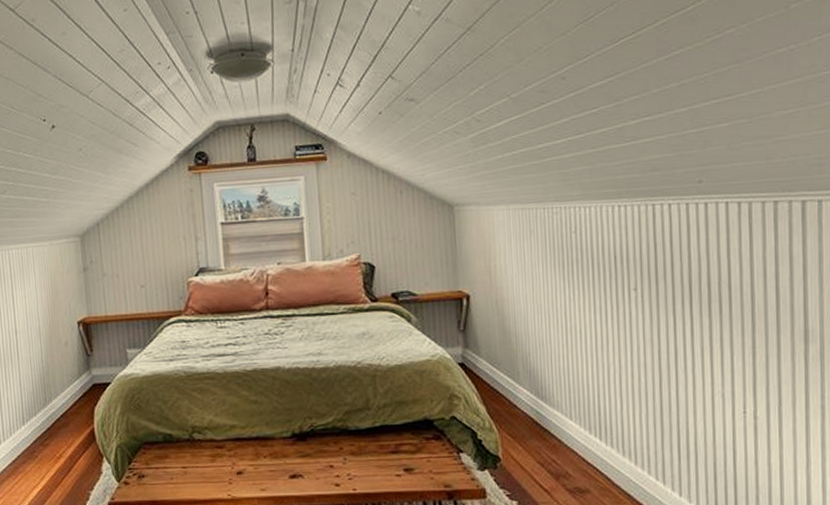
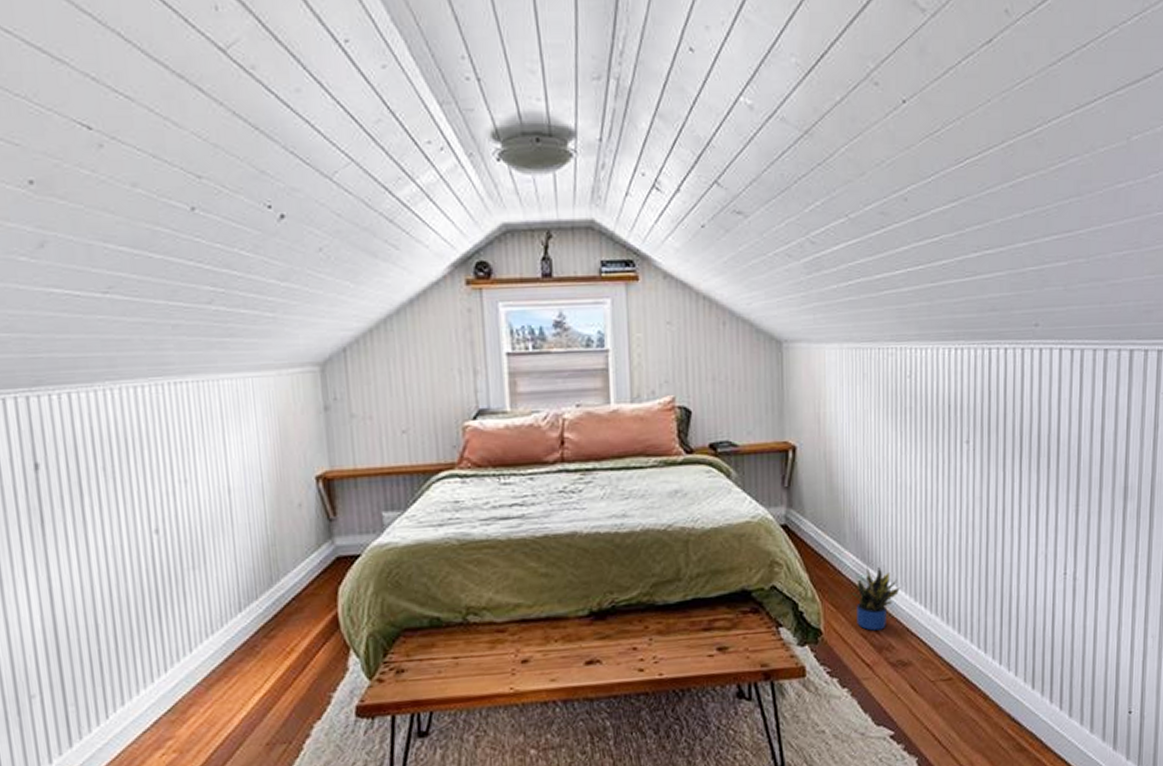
potted plant: none [527,400,575,459] -> present [851,566,900,631]

